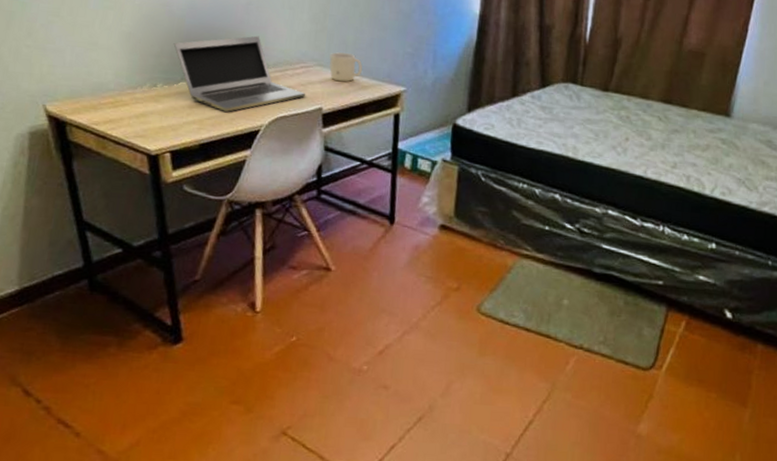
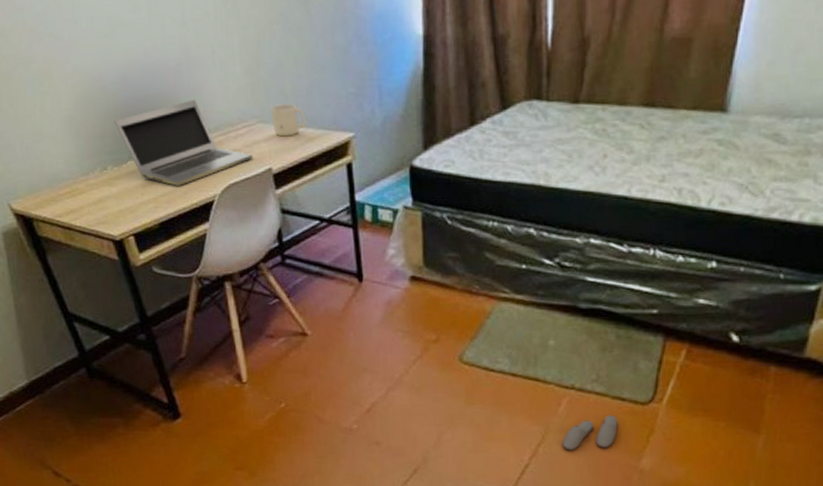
slippers: none [566,377,620,410] -> present [562,414,618,450]

